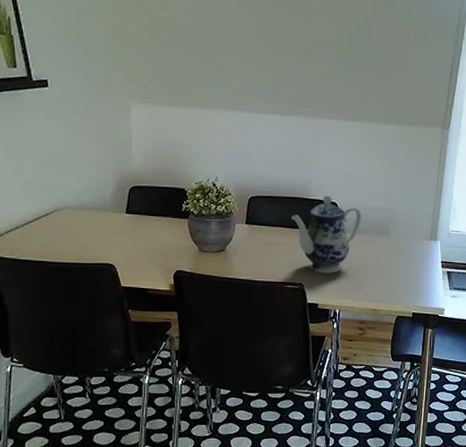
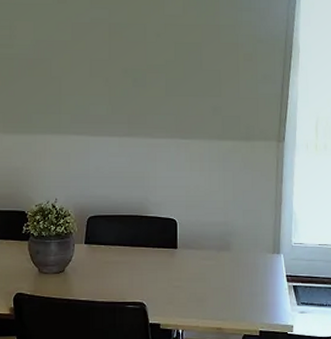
teapot: present [292,194,361,273] -> none [131,211,200,292]

